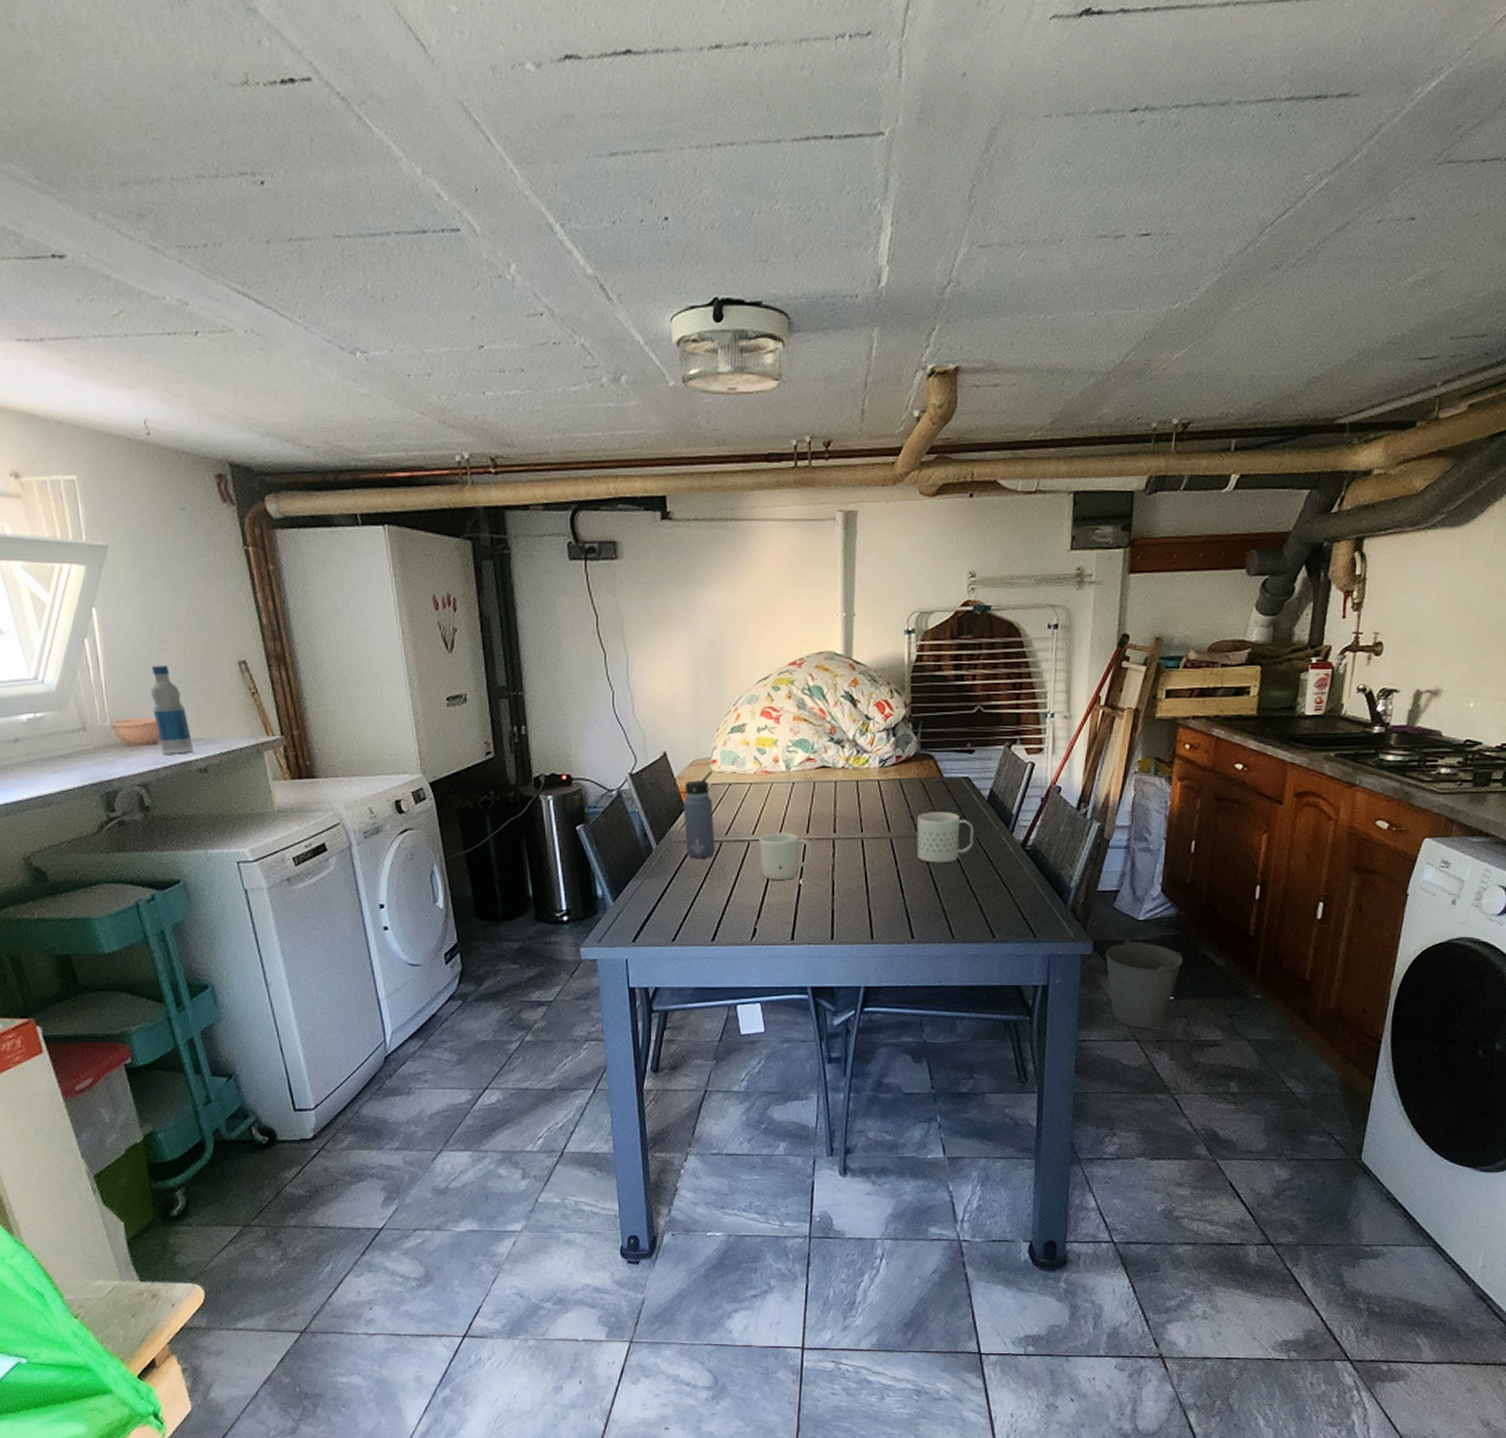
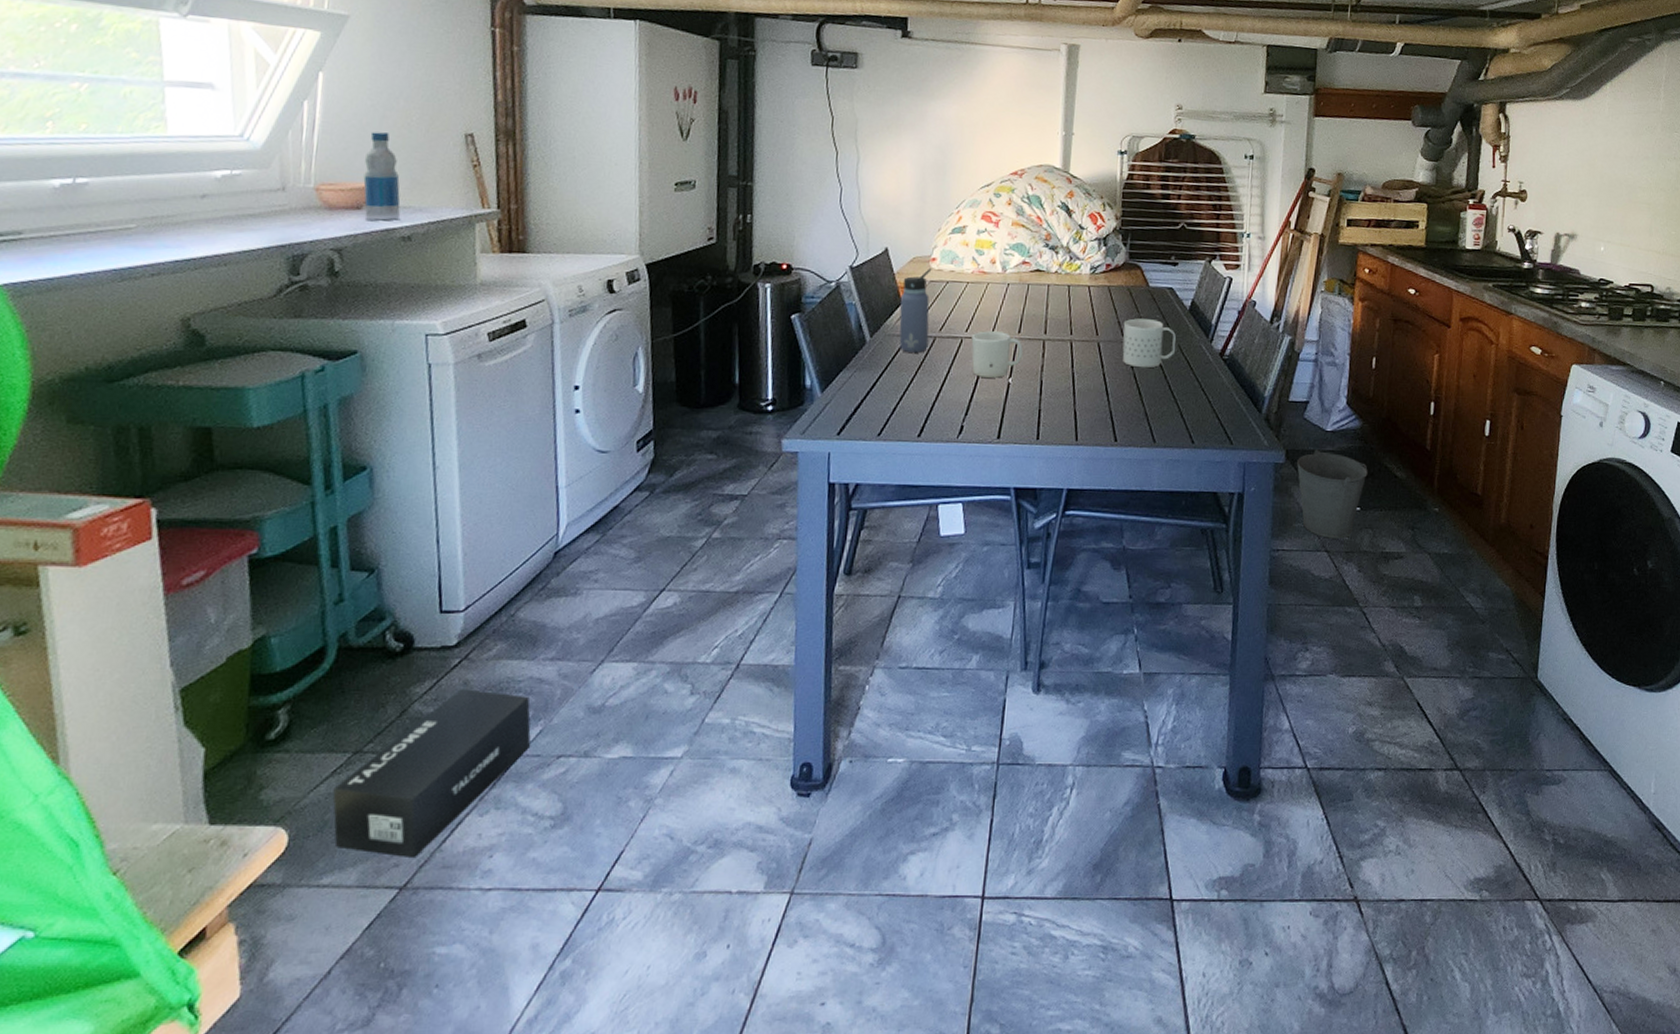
box: none [233,1174,390,1308] -> present [332,689,531,857]

